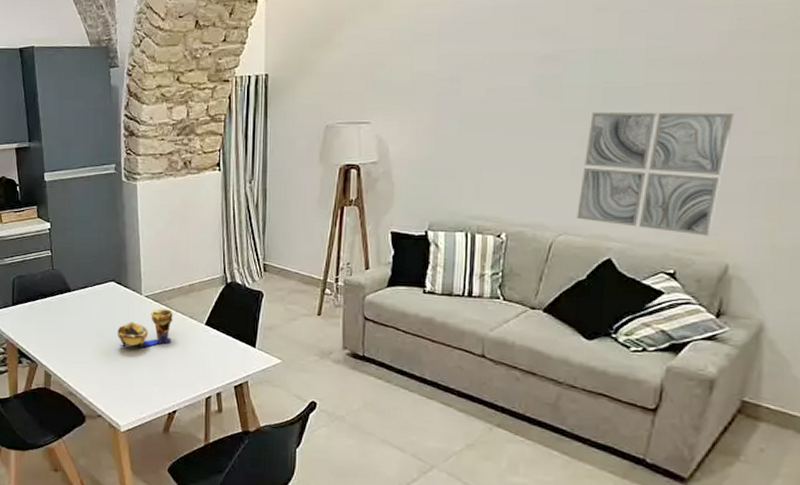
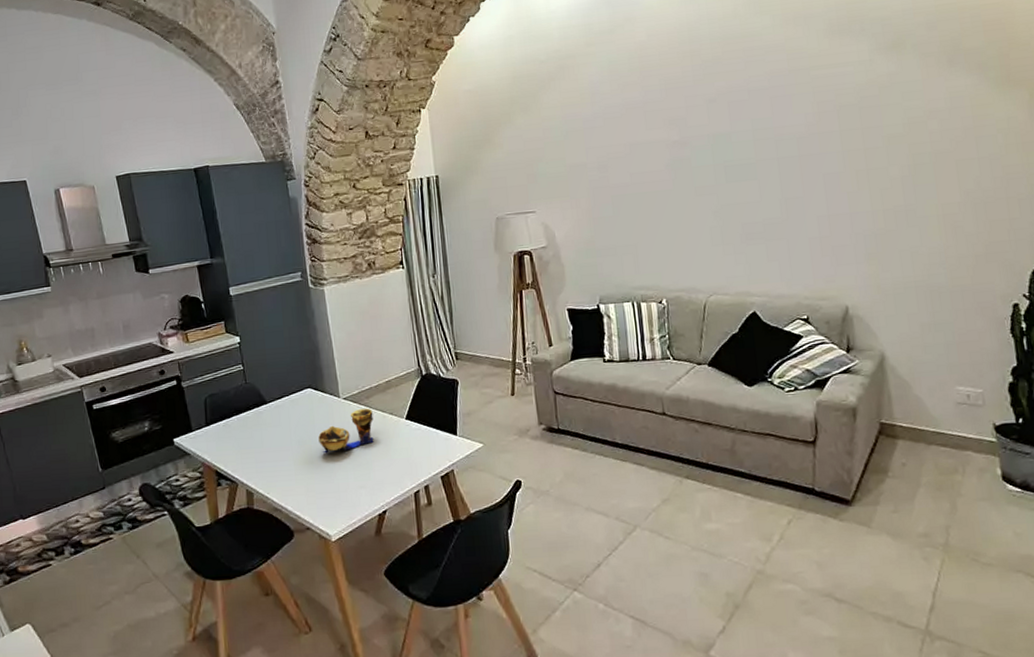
wall art: present [576,111,734,236] -> none [719,178,830,284]

